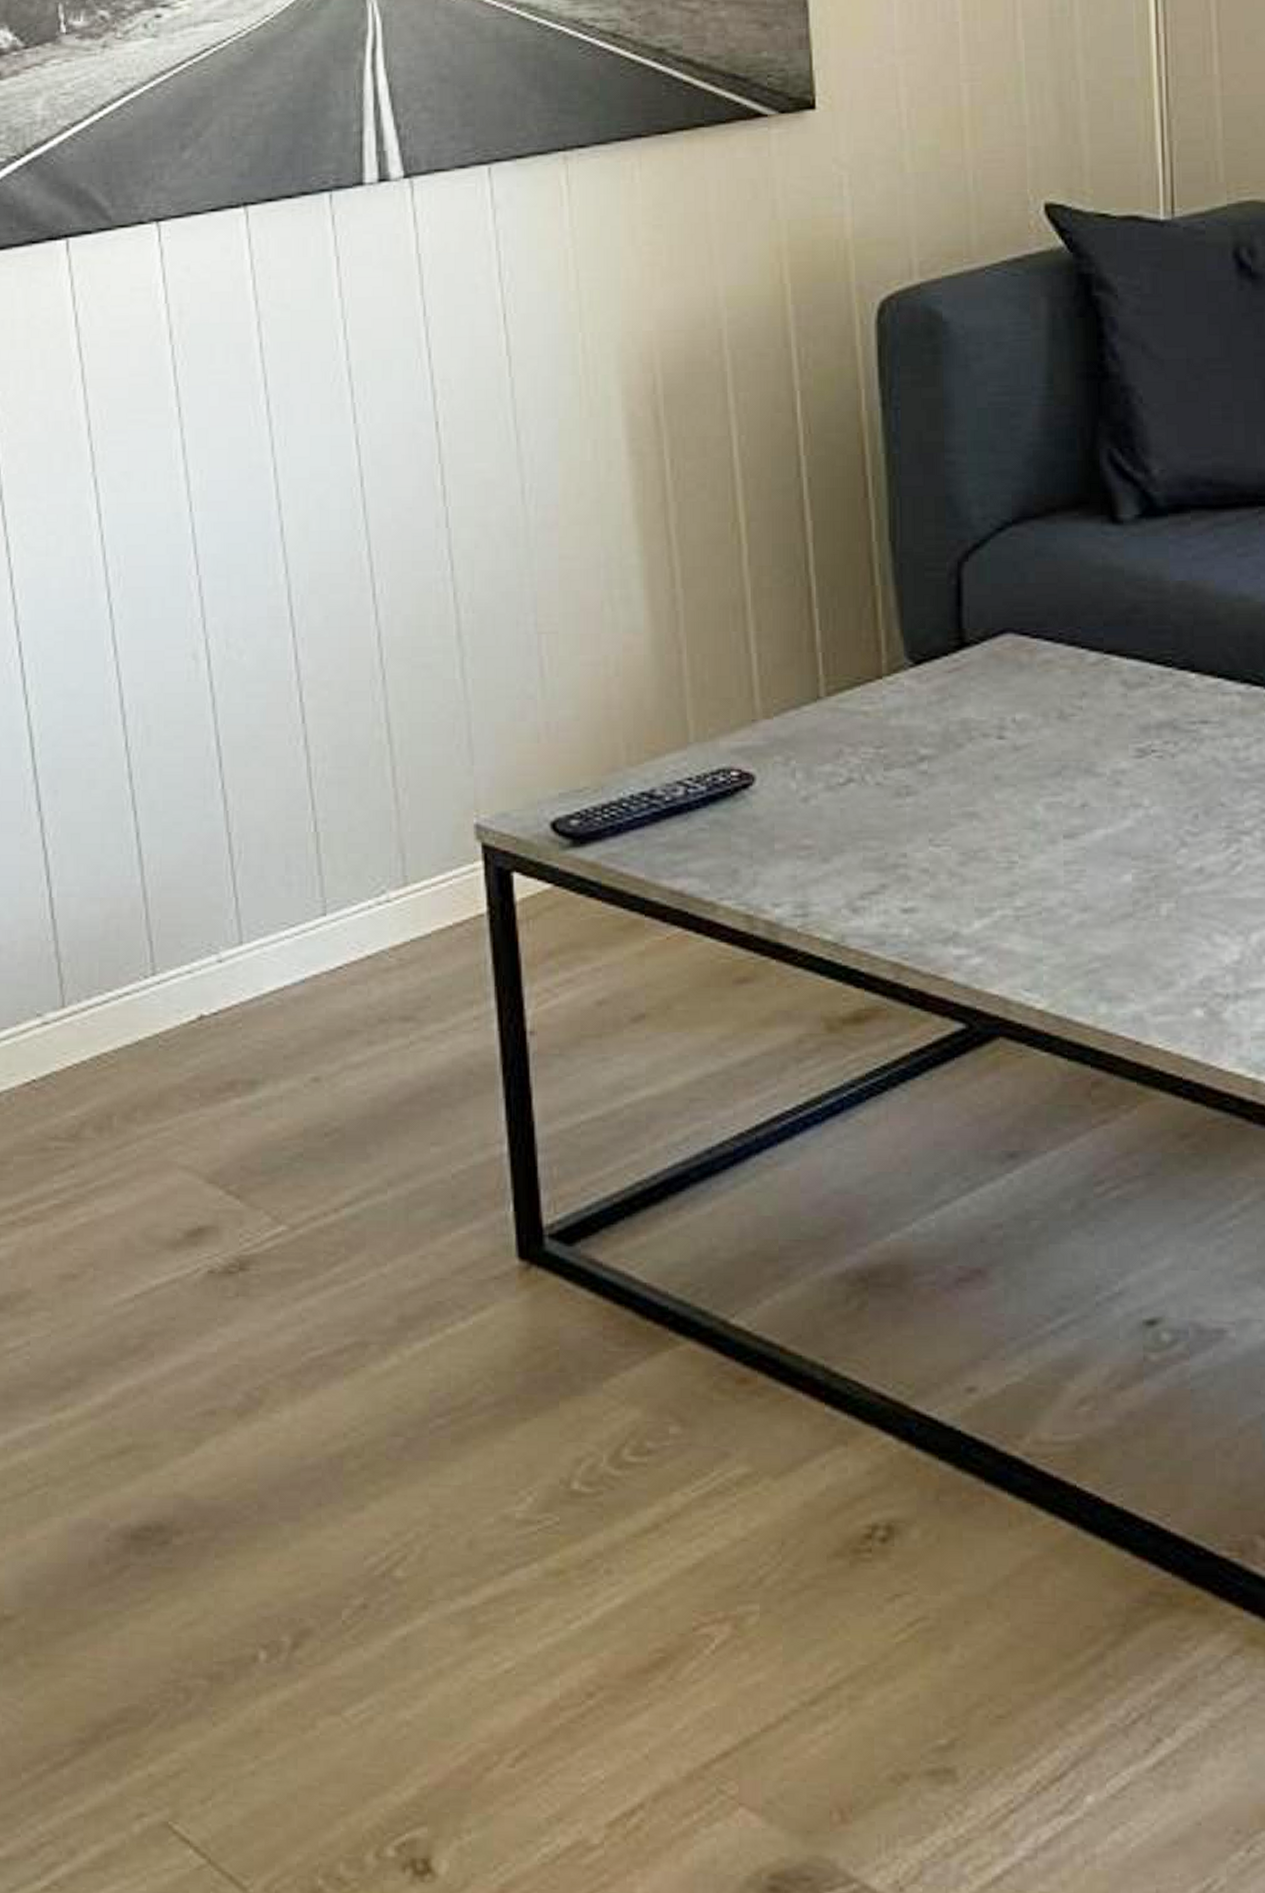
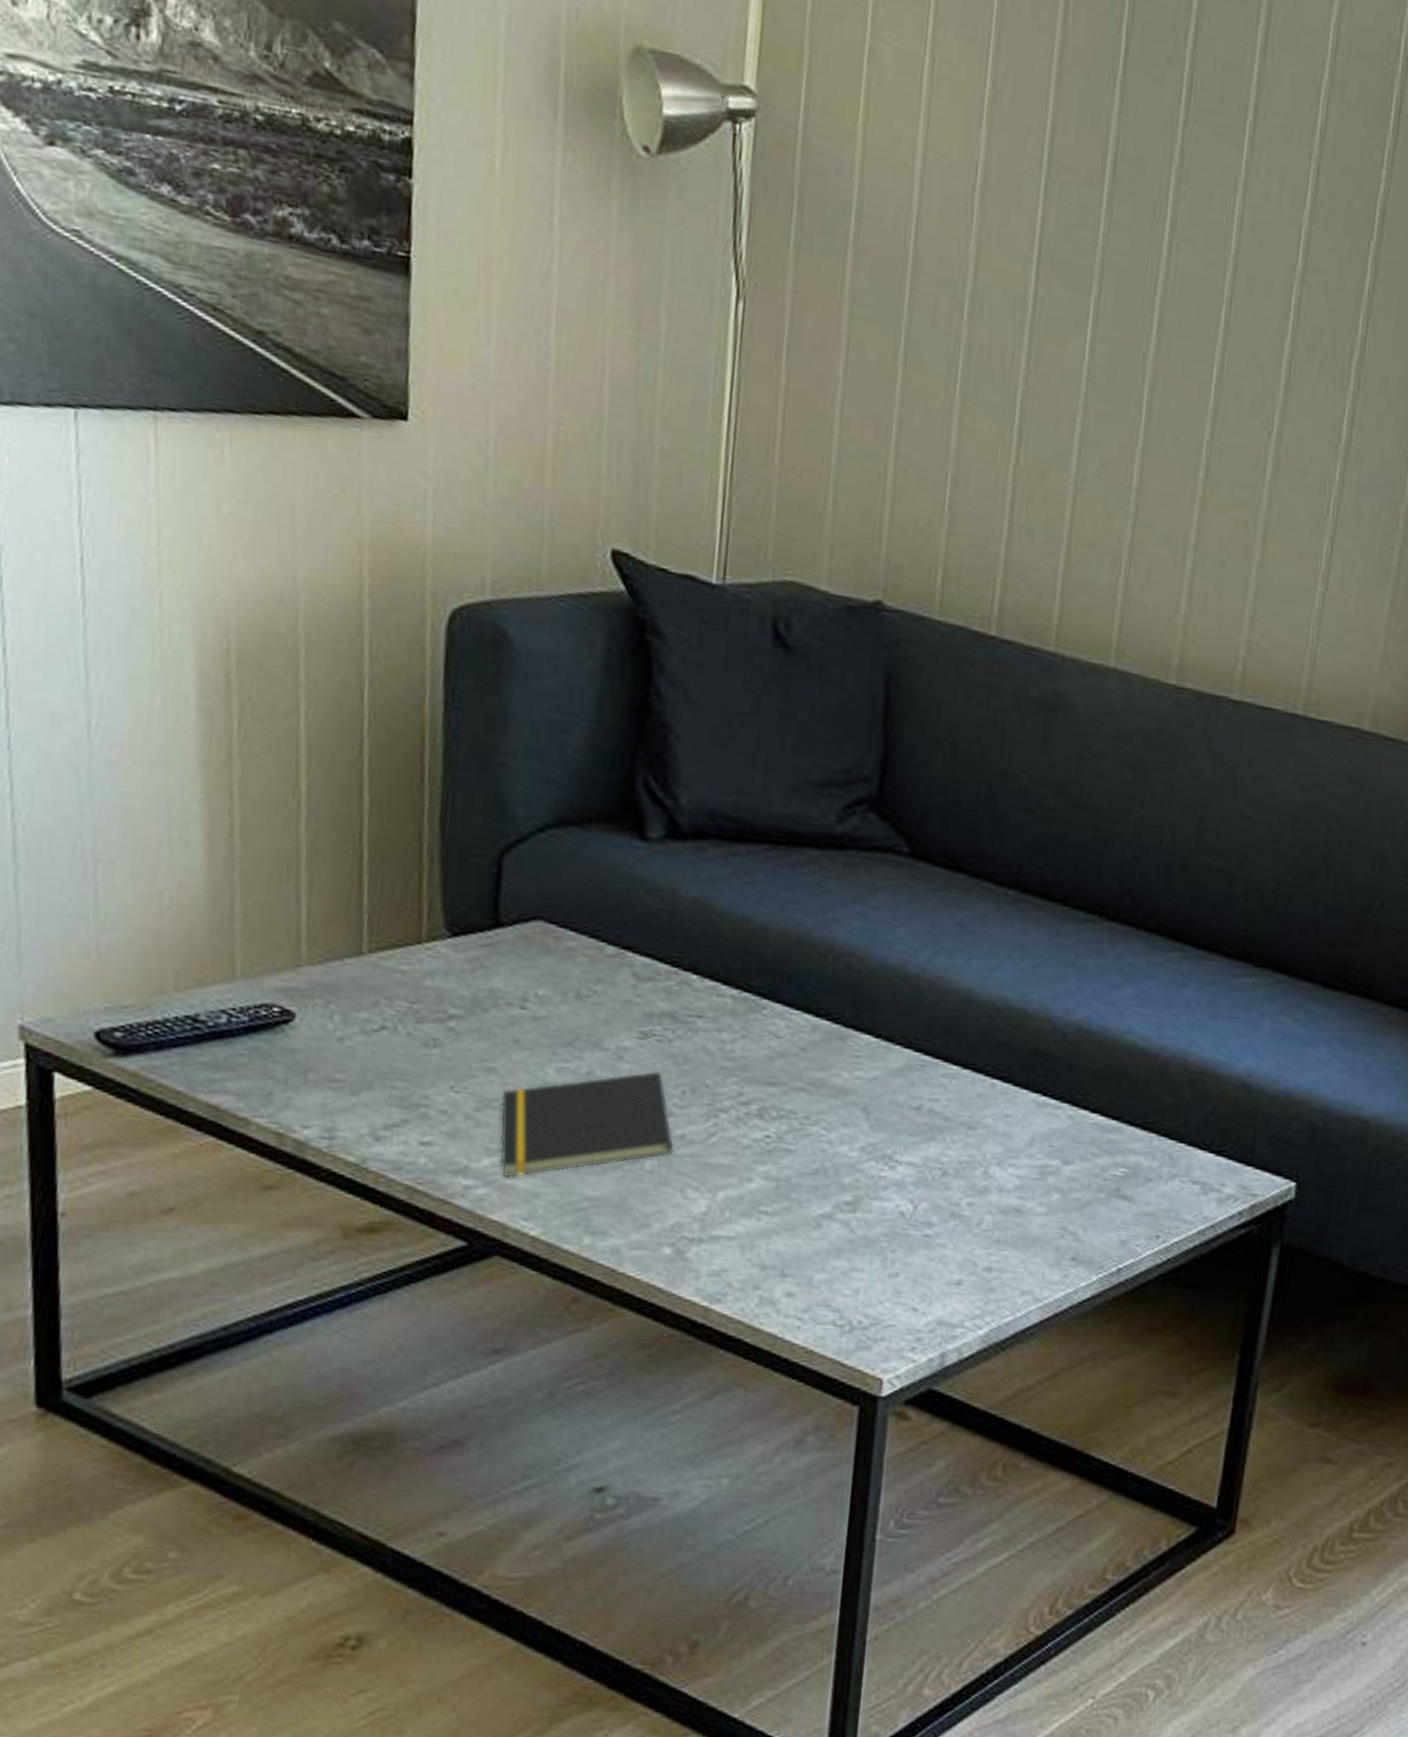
notepad: none [987,794,1193,942] -> present [500,1070,675,1178]

